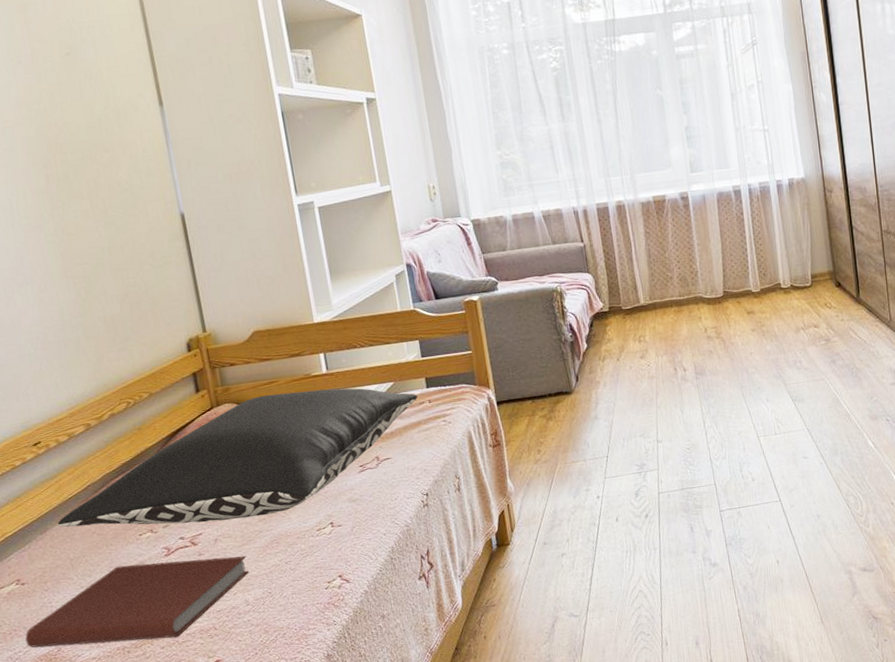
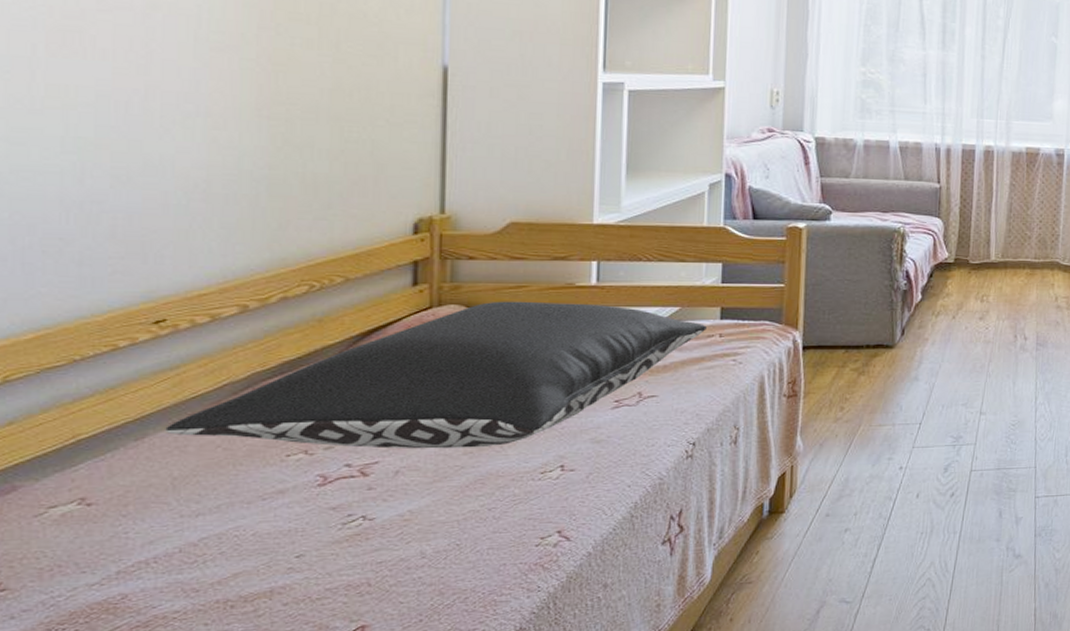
book: present [25,556,250,648] -> none [74,493,436,592]

